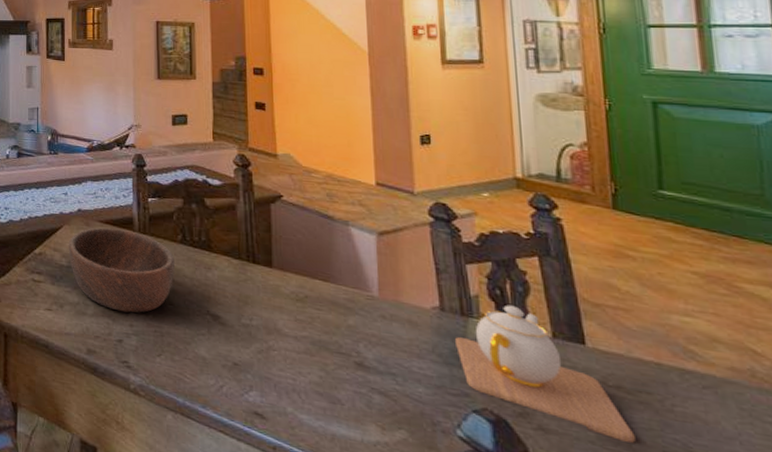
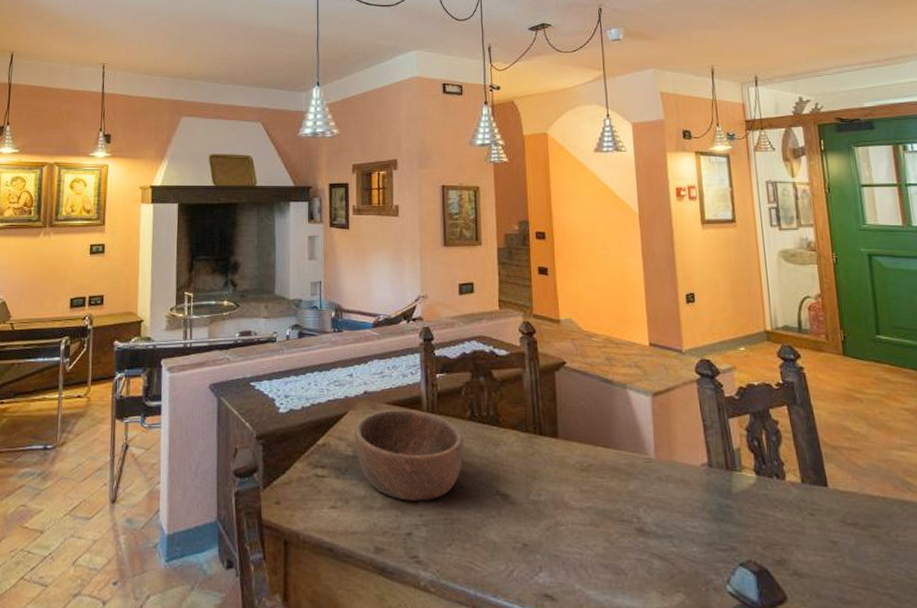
teapot: present [455,305,635,443] -> none [722,455,870,576]

